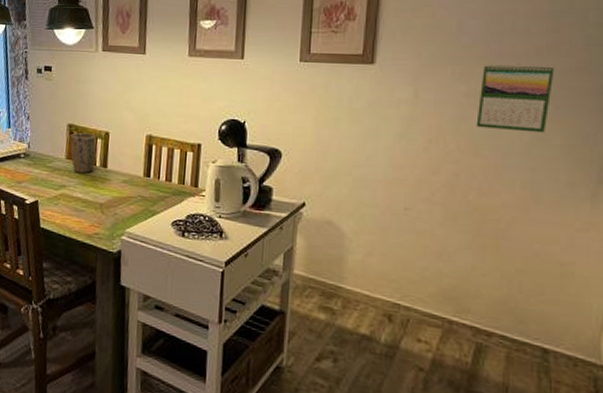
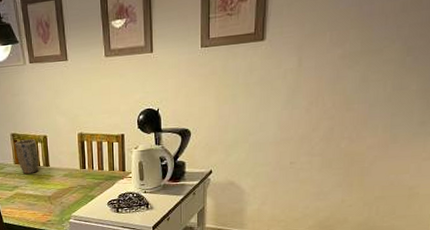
calendar: present [476,63,555,133] -> none [349,20,416,85]

